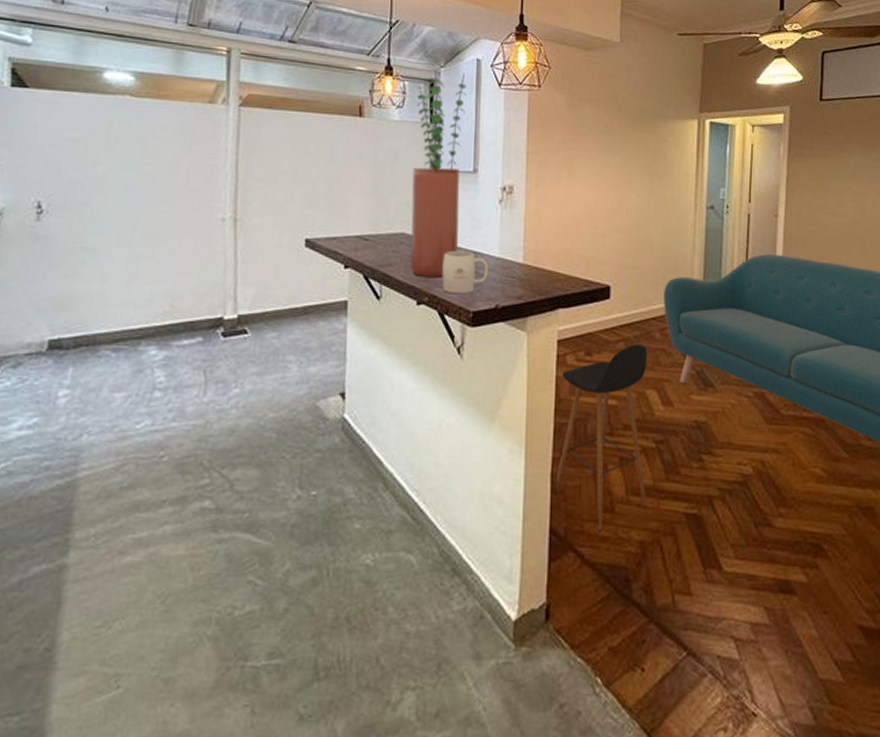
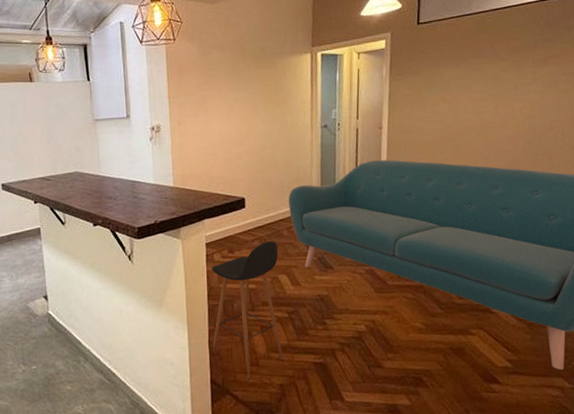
vase: present [410,69,467,277] -> none [74,35,121,205]
mug: present [442,250,489,294] -> none [110,181,147,215]

